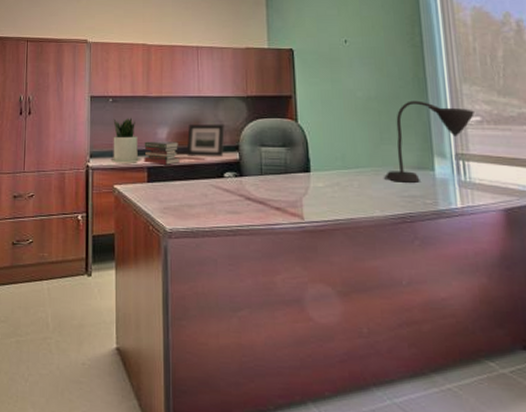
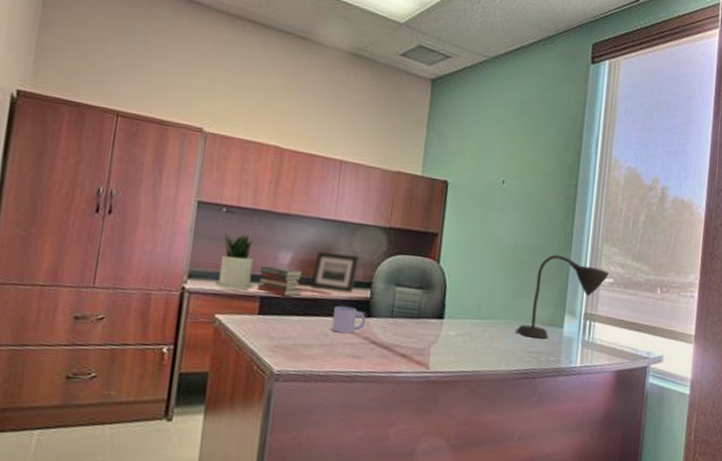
mug: none [209,168,238,193] -> present [331,305,366,334]

